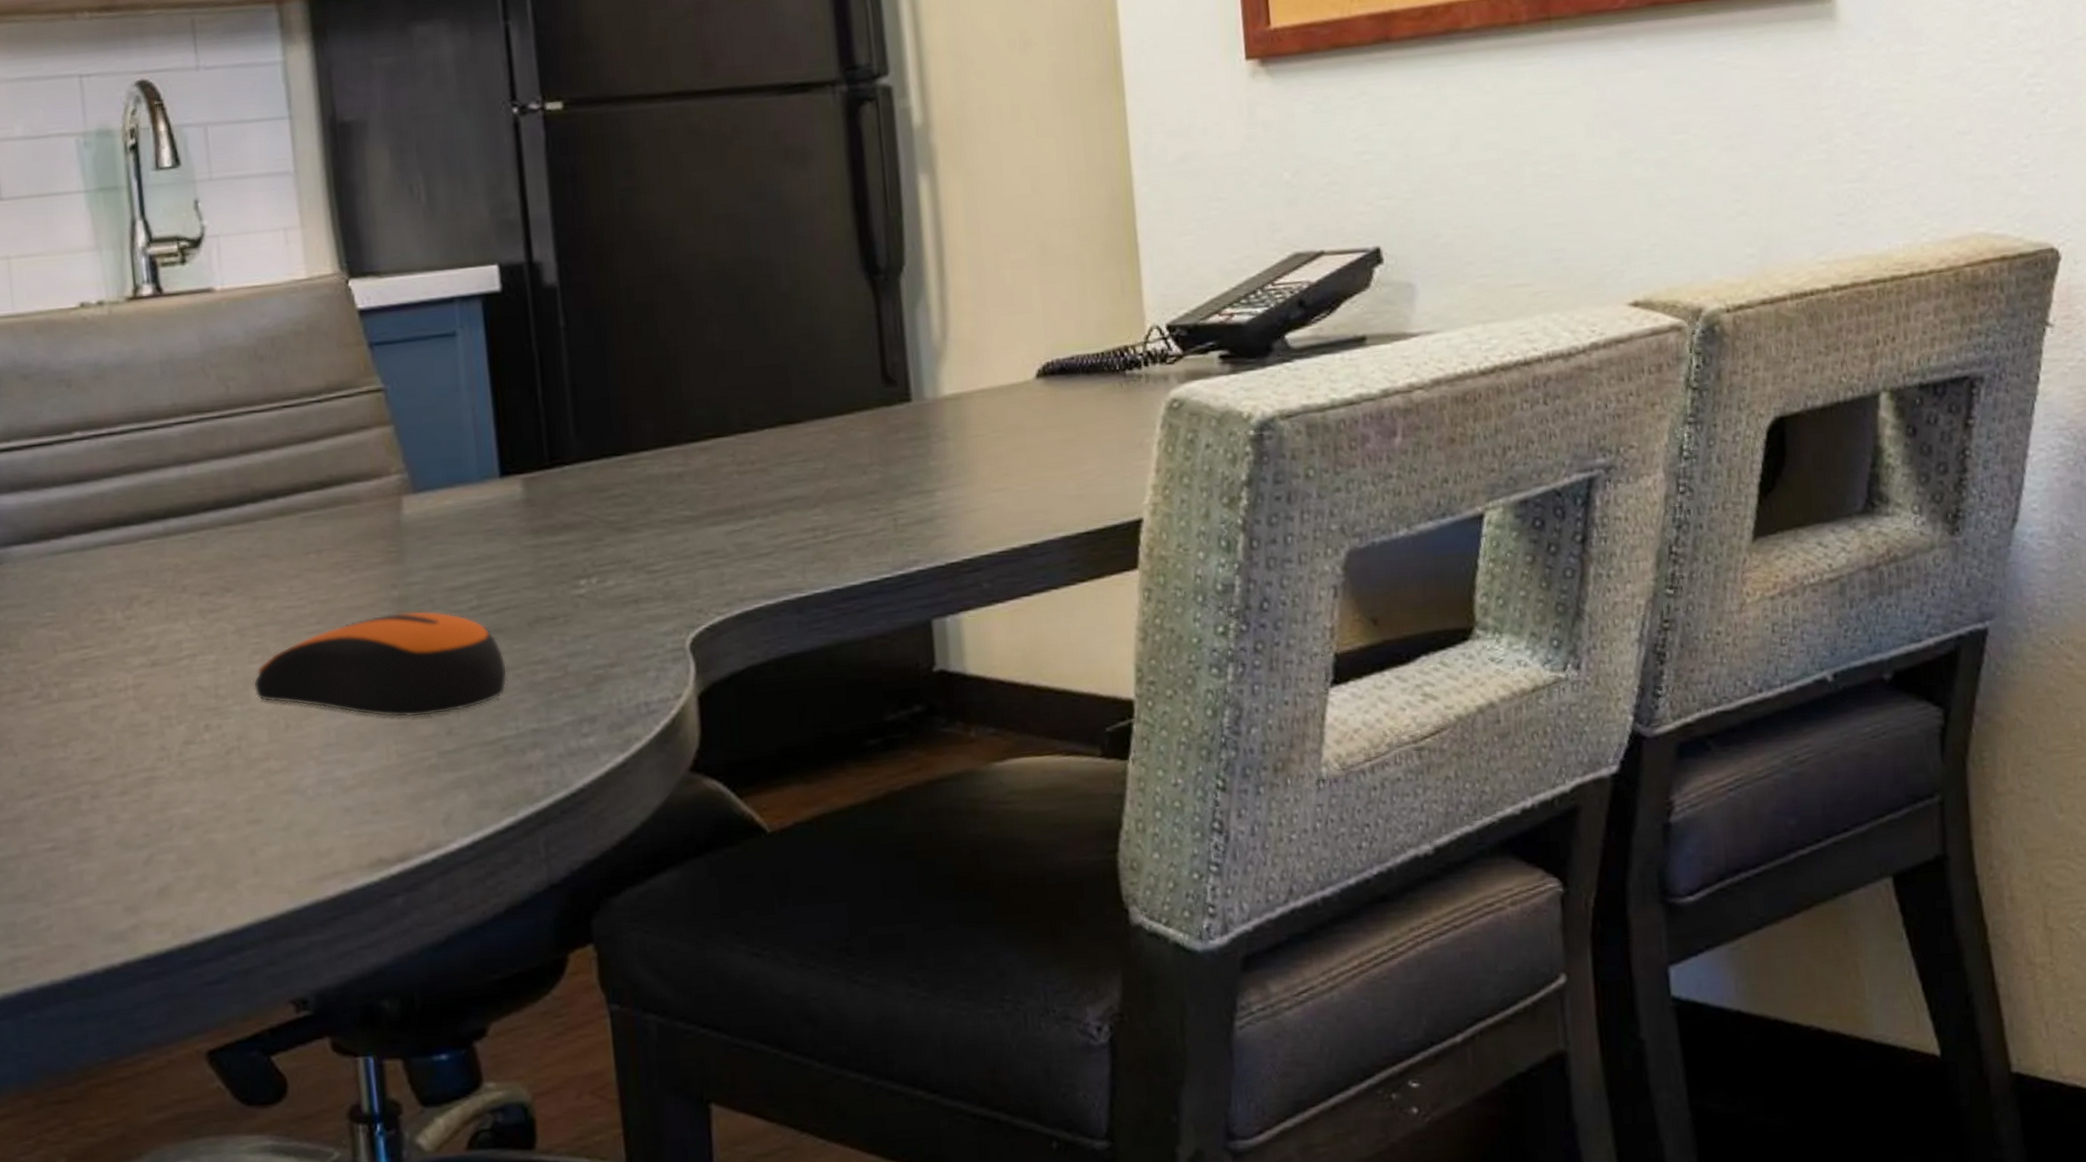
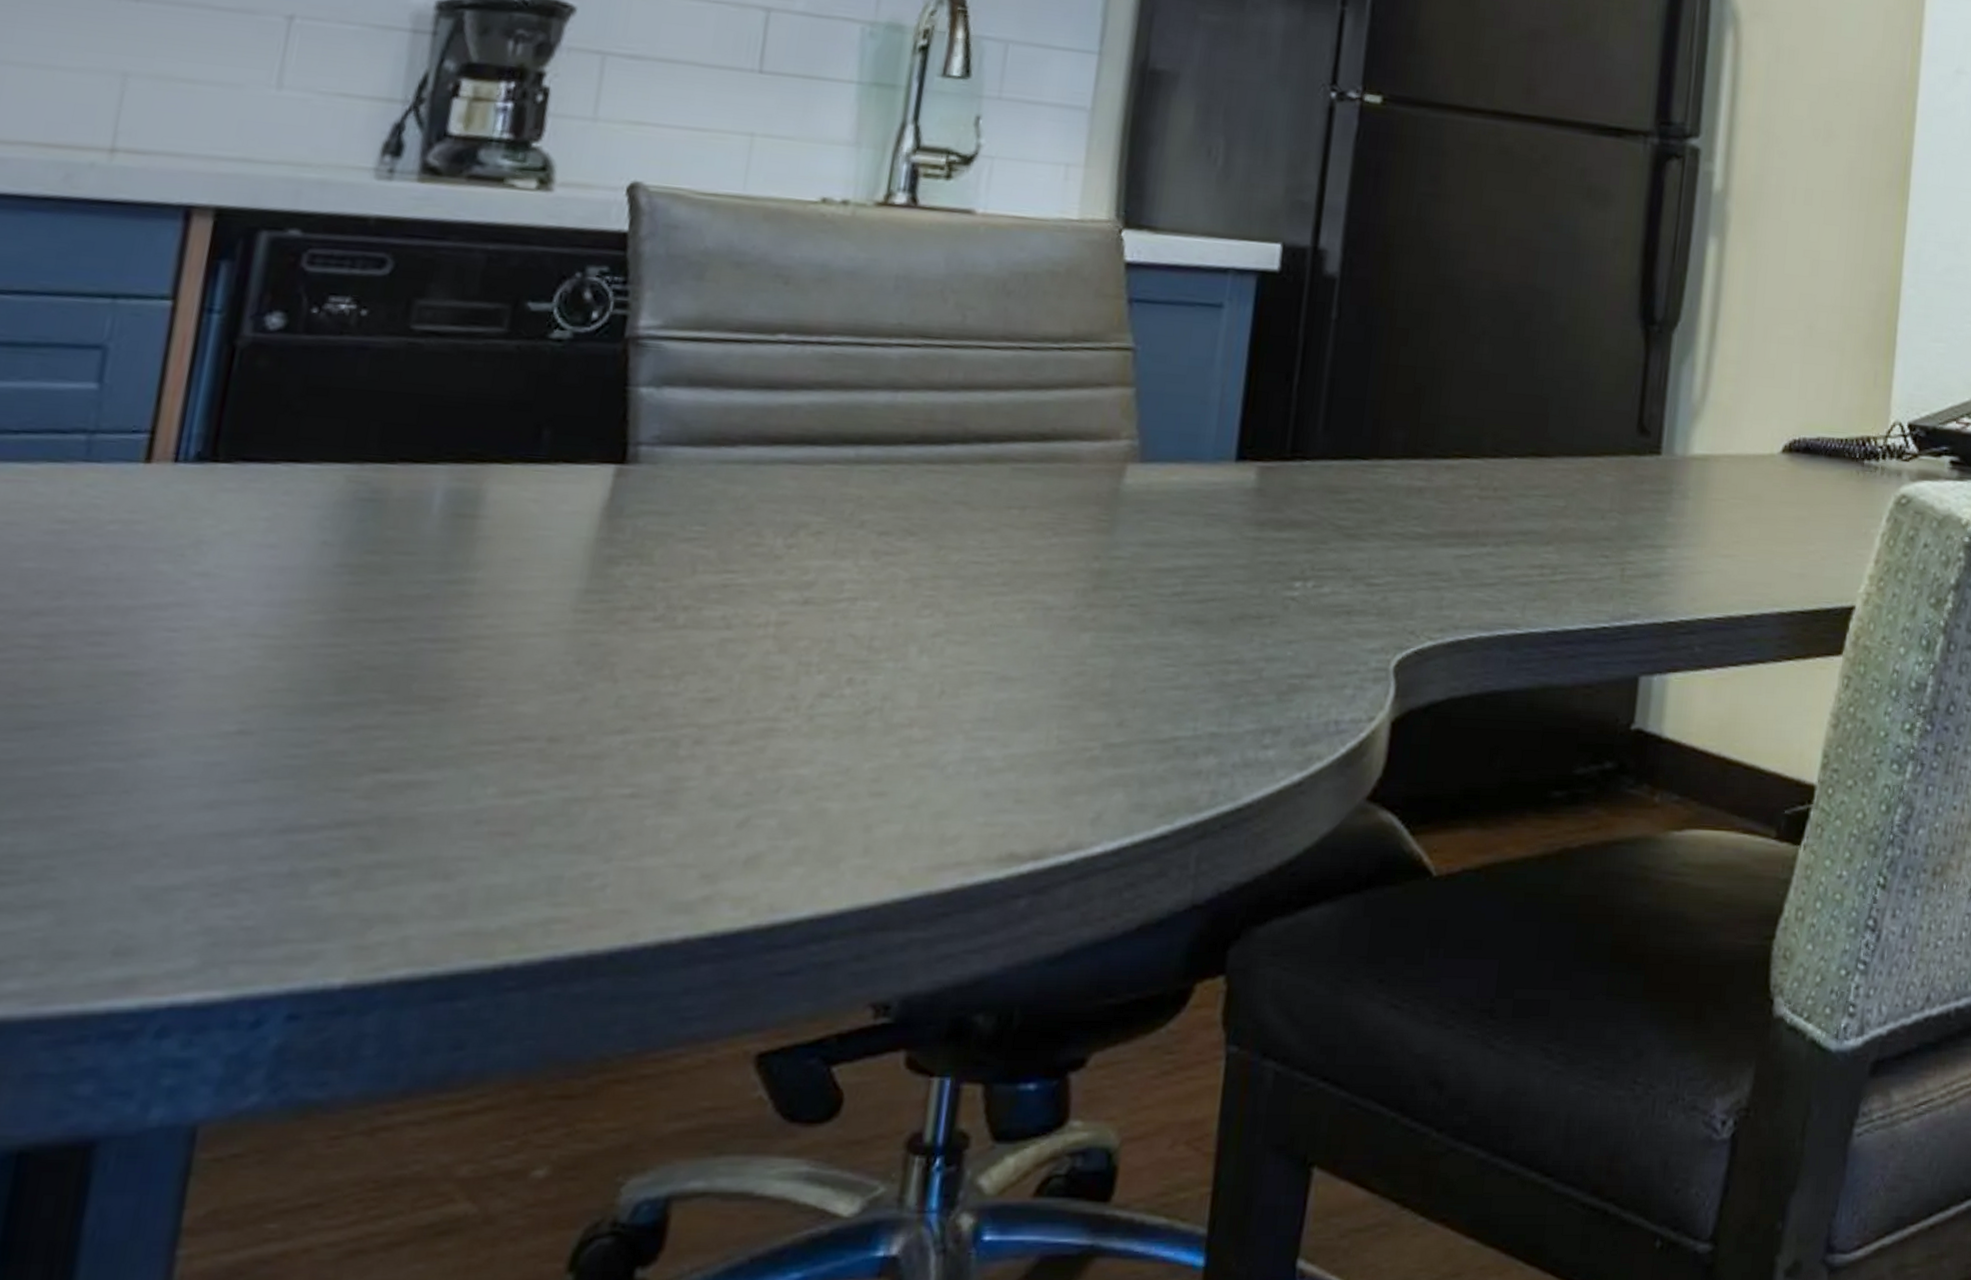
computer mouse: present [253,610,508,718] -> none [914,586,1199,703]

